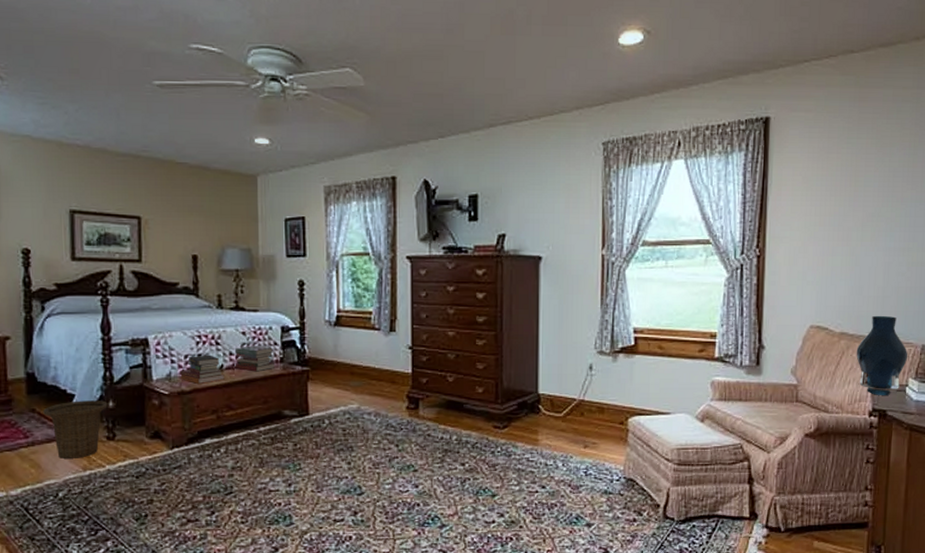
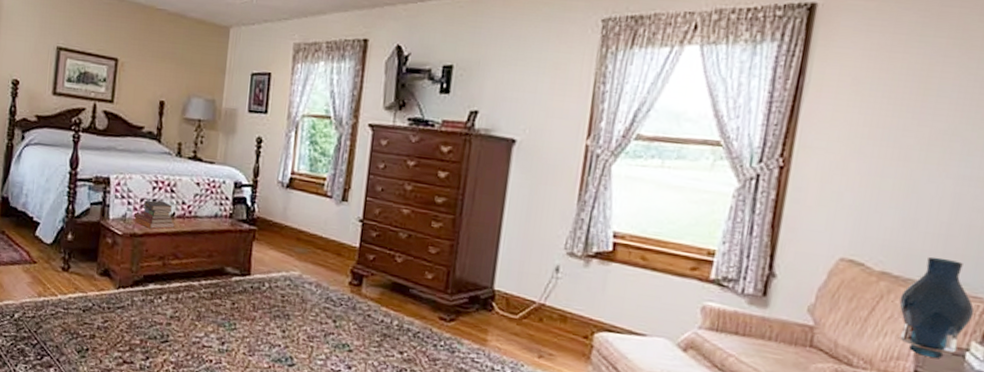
basket: present [43,400,108,460] -> none [11,229,67,284]
books: present [235,346,275,372] -> none [186,197,224,225]

